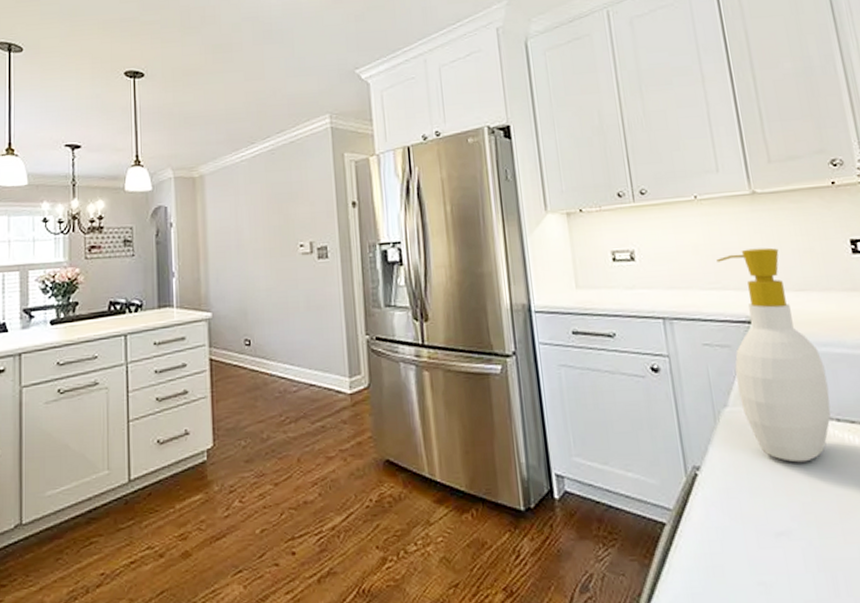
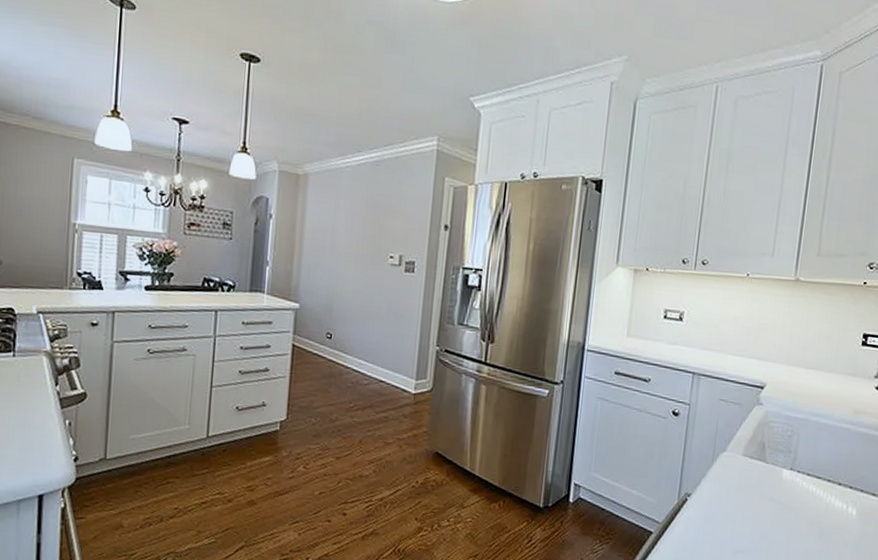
soap bottle: present [716,247,831,463] -> none [737,327,811,503]

